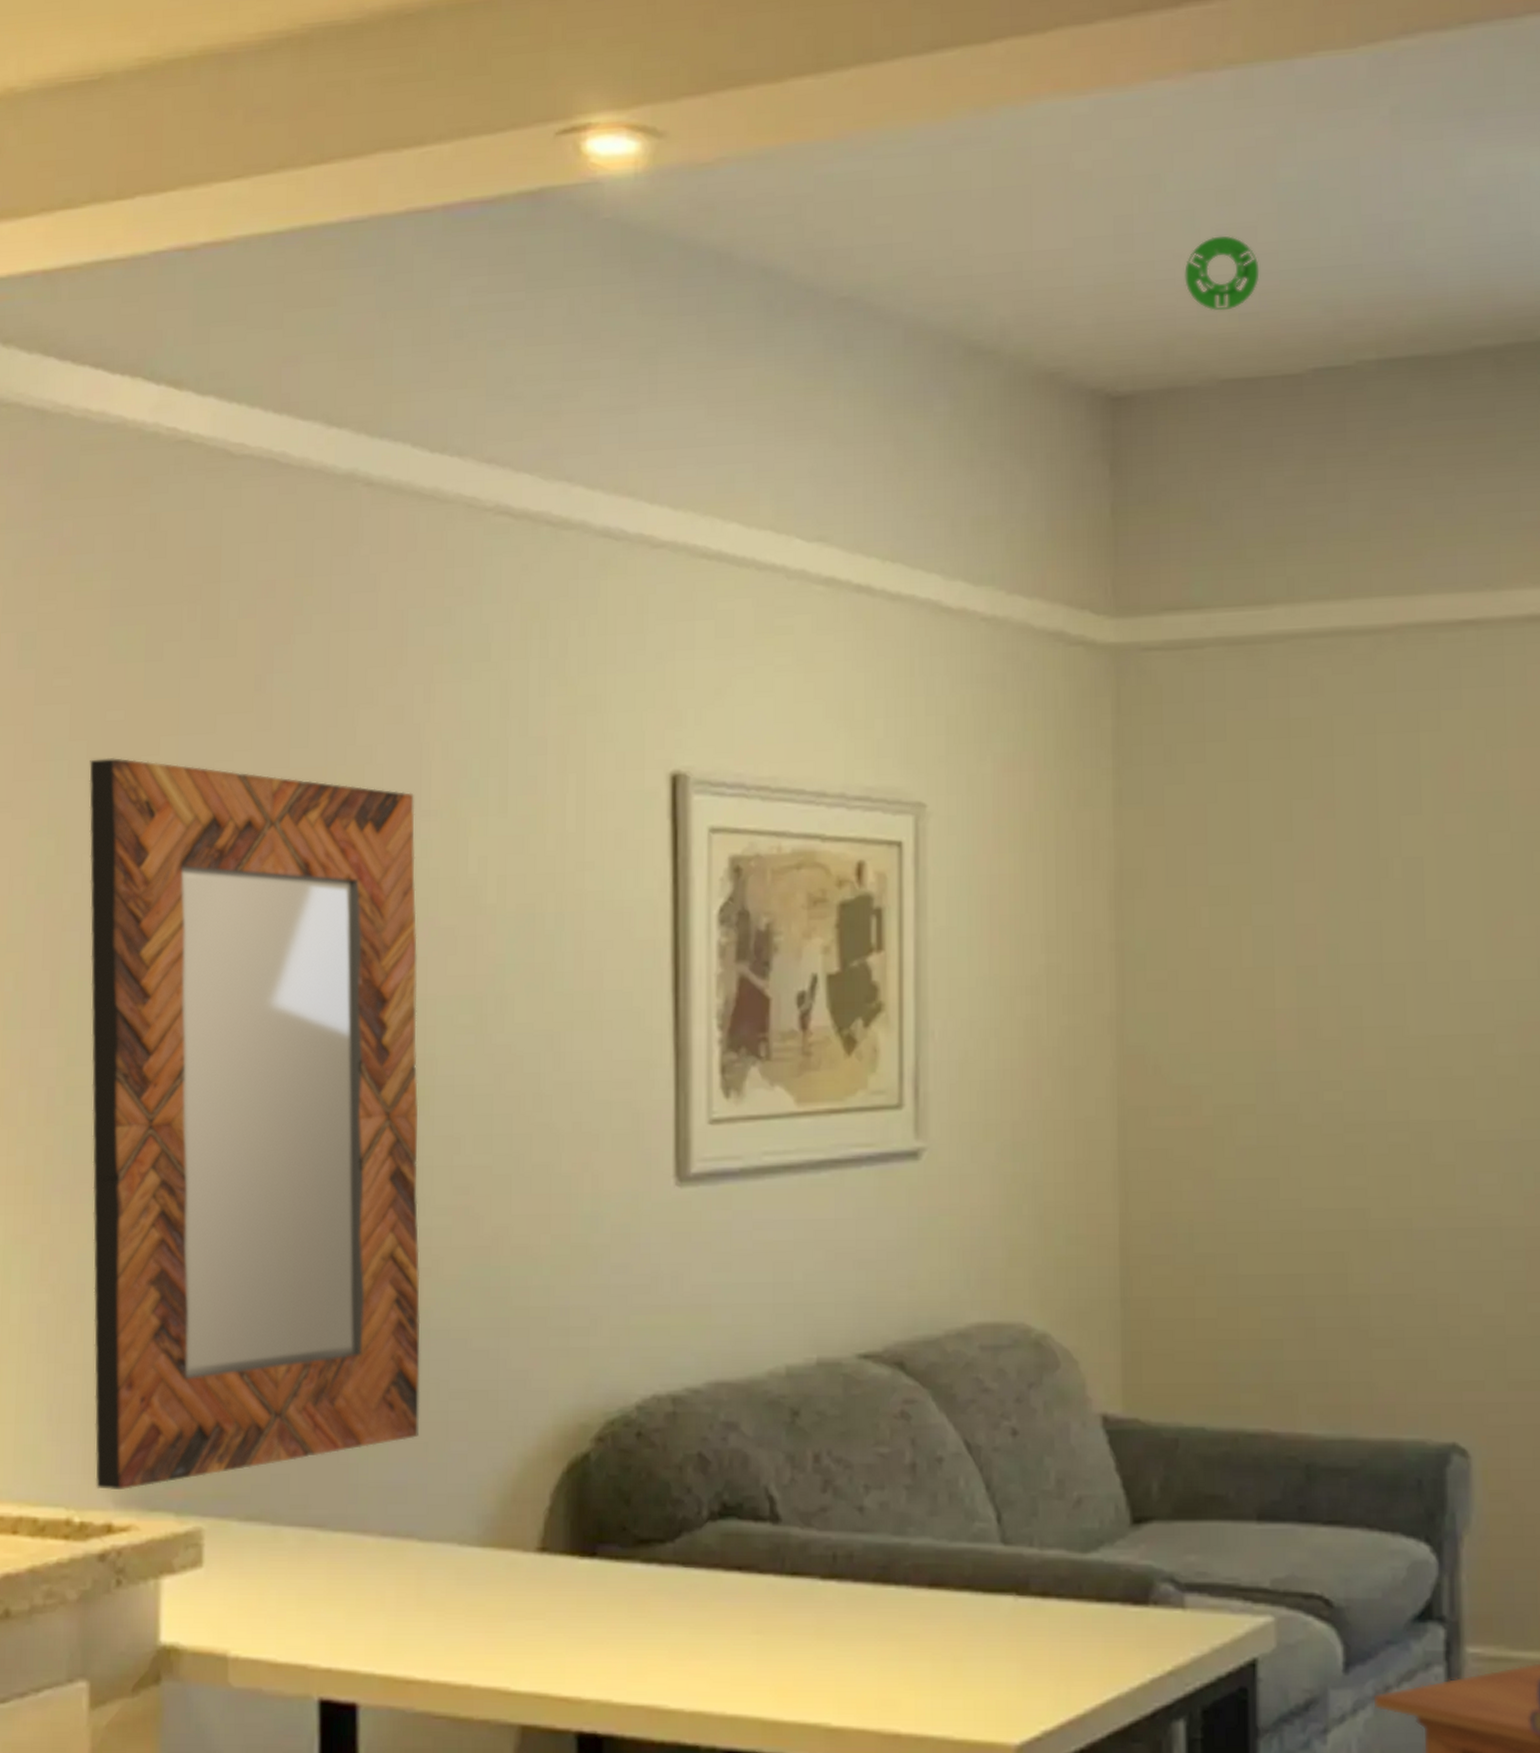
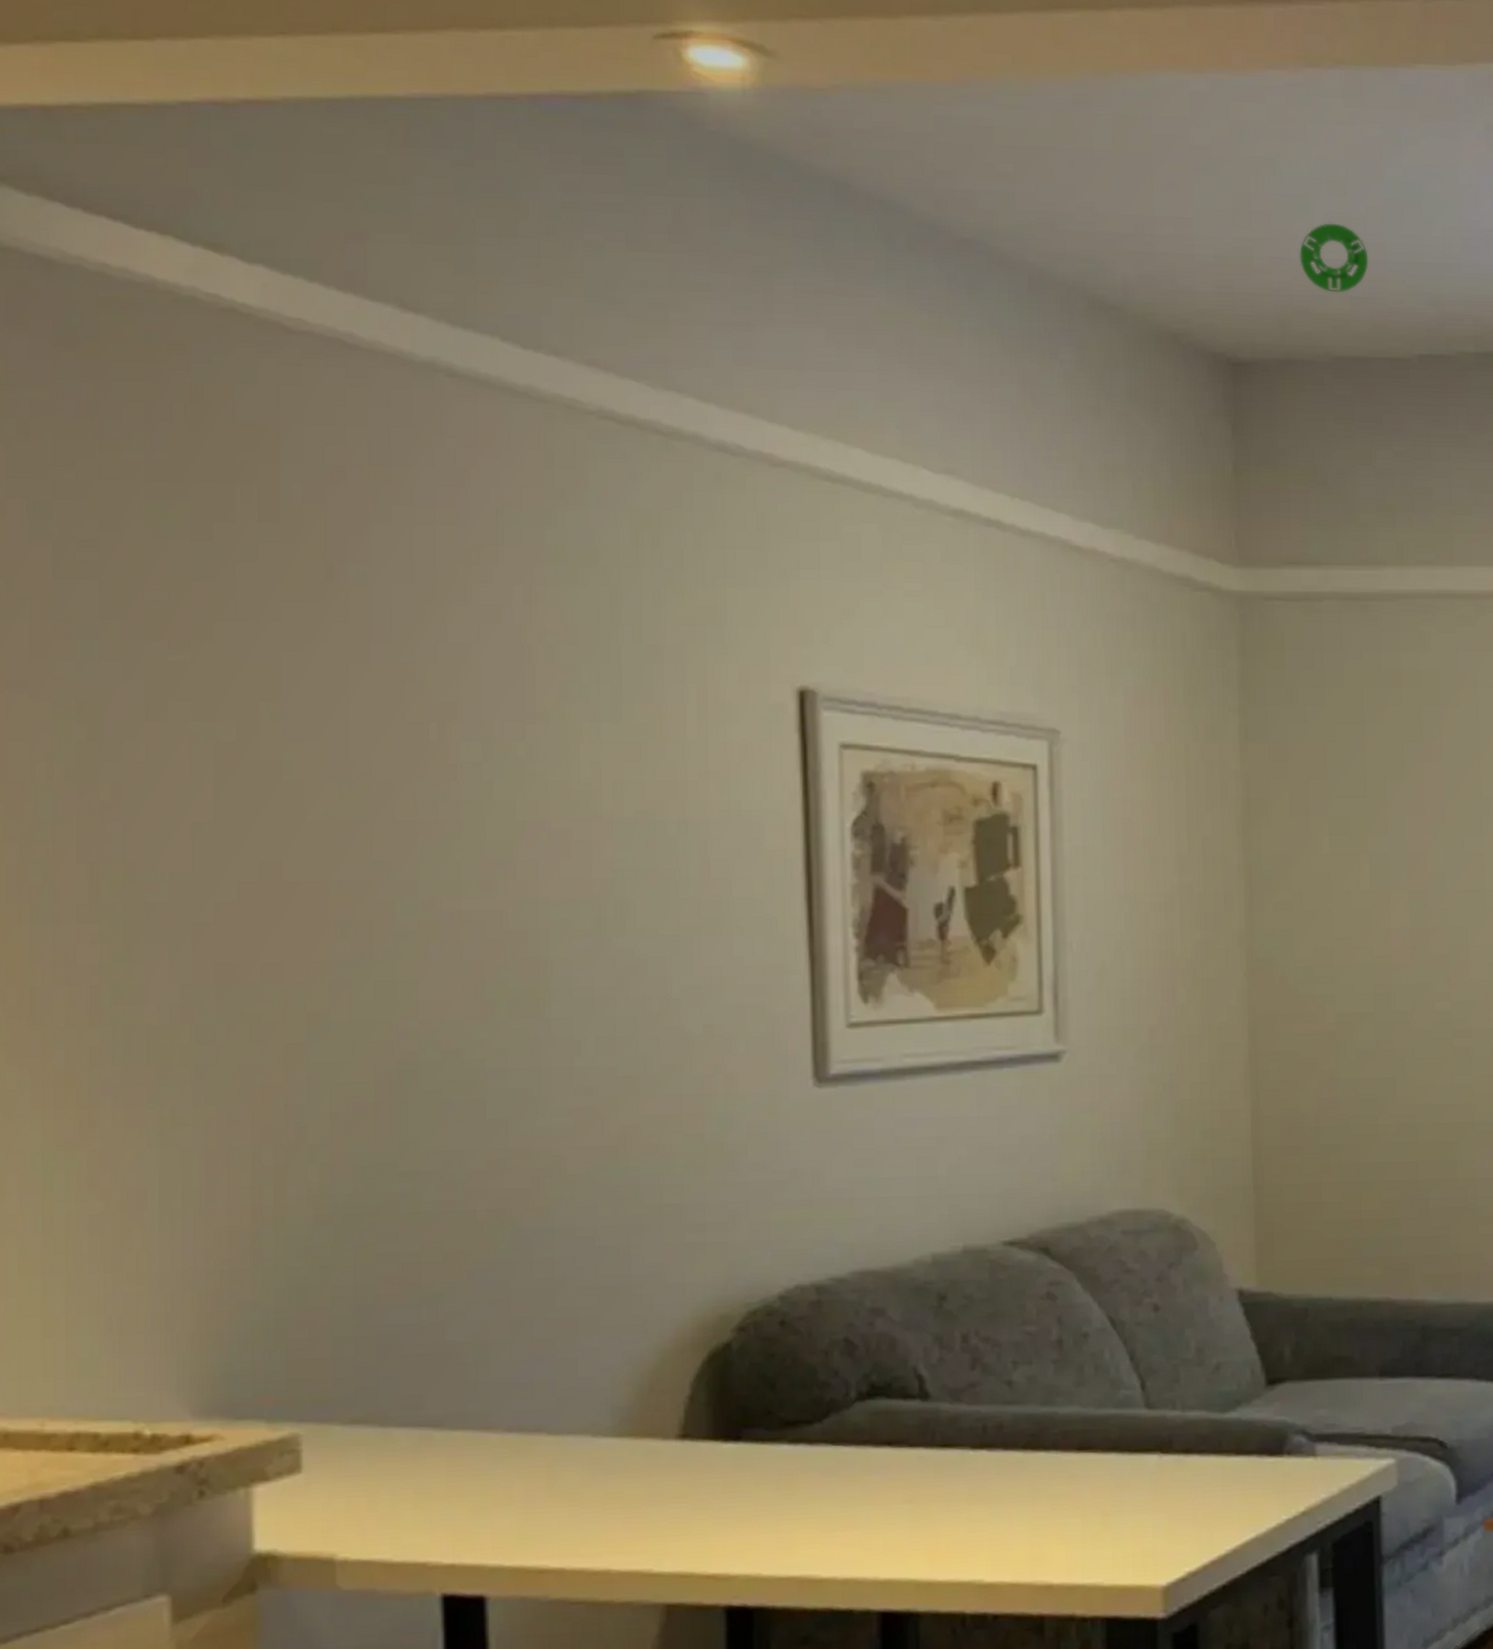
home mirror: present [89,758,421,1490] -> none [126,641,544,1401]

